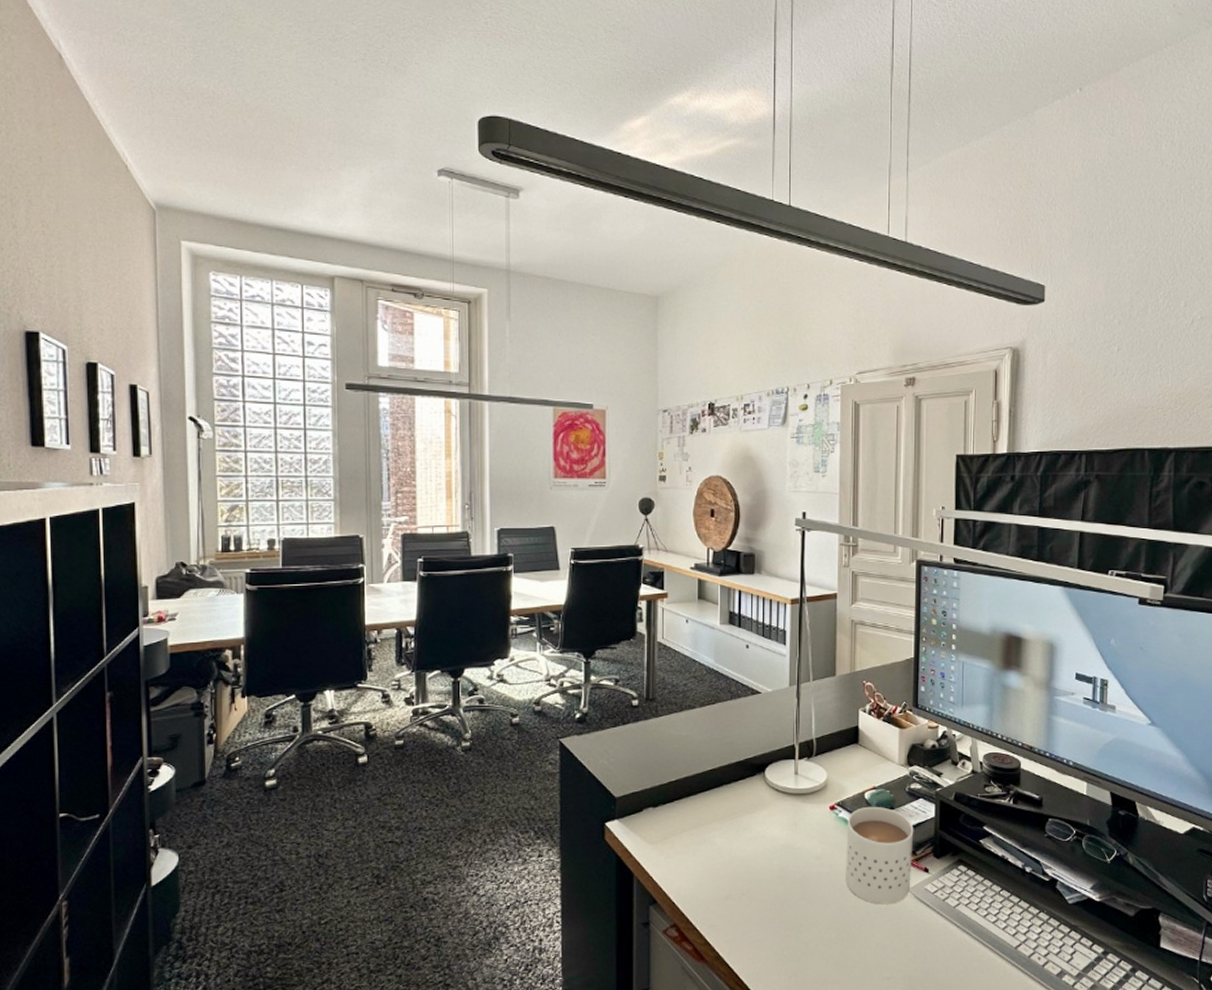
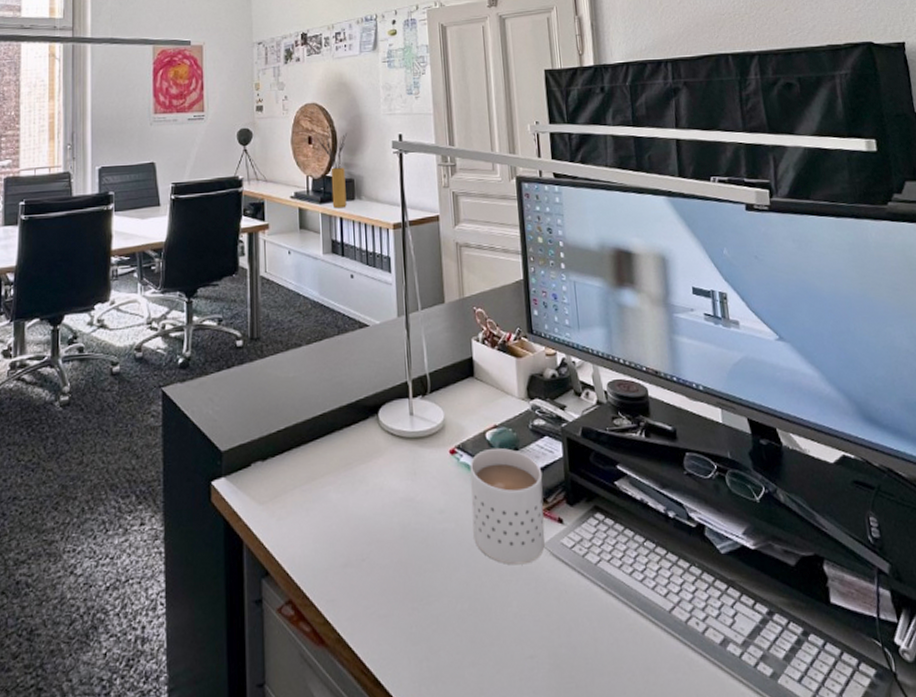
vase: none [720,507,751,582] -> present [317,132,348,209]

